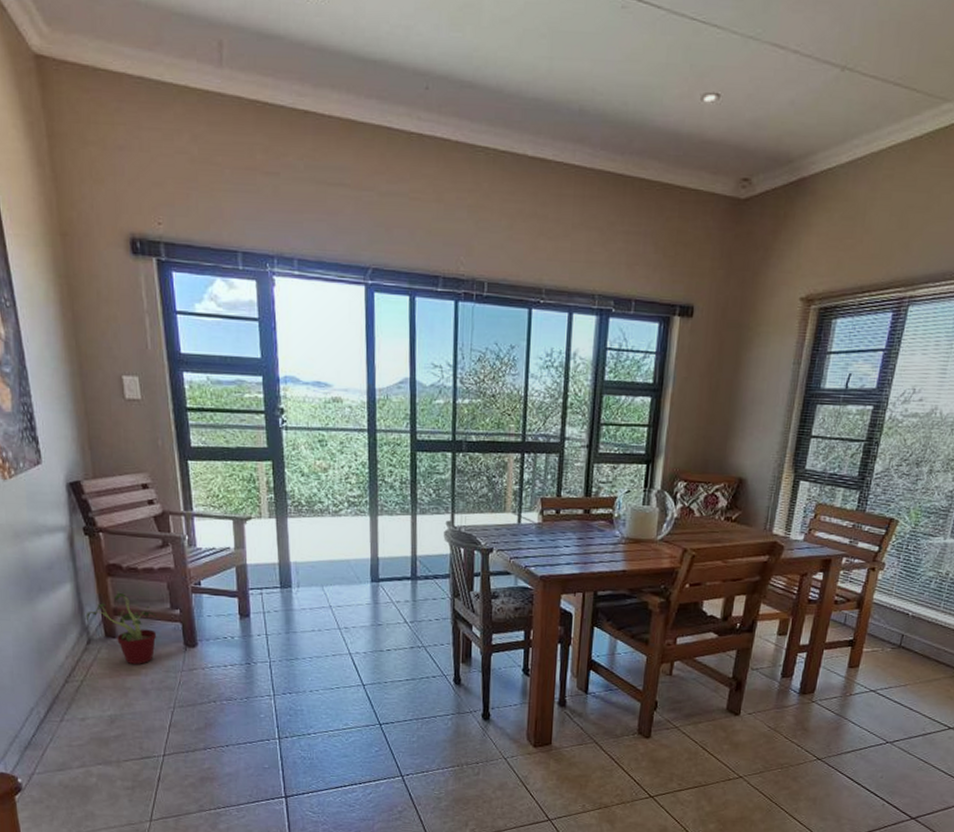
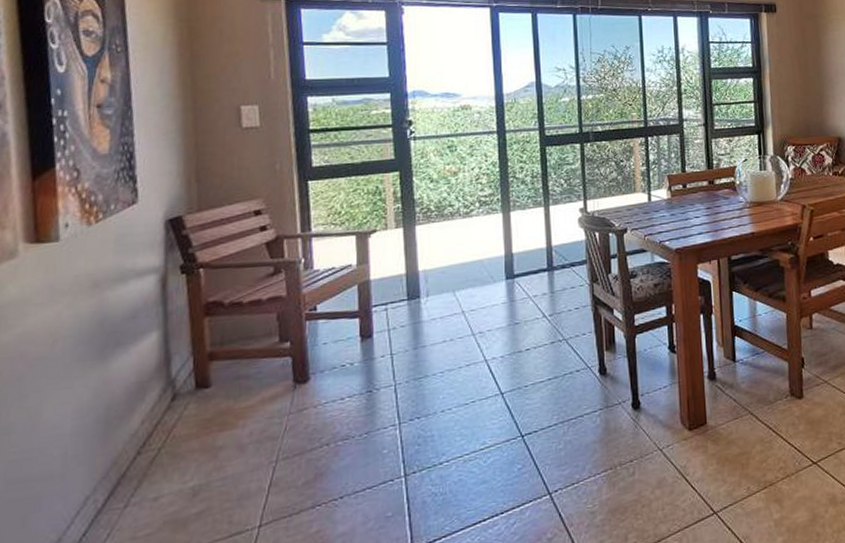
potted plant: present [83,591,158,665] -> none [169,331,263,417]

